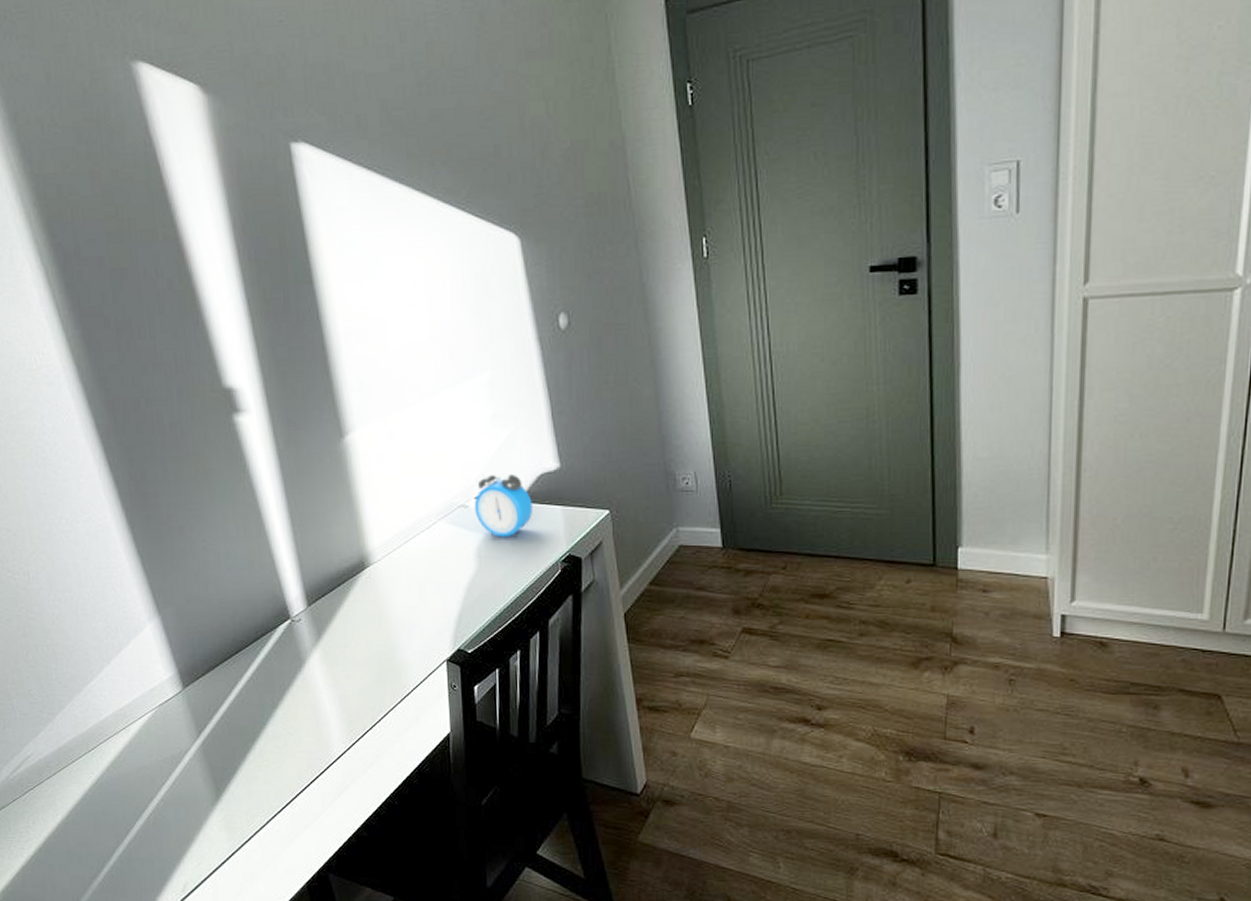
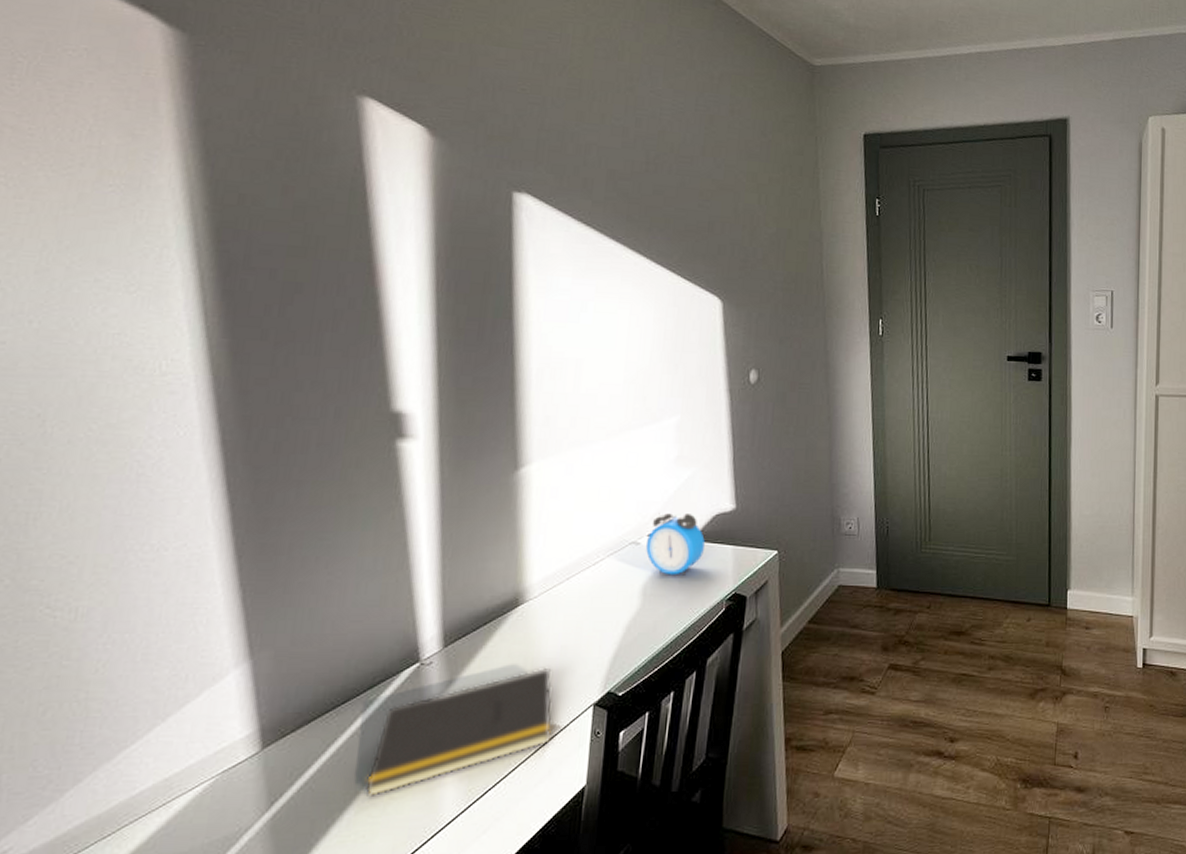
notepad: none [266,625,414,733] -> present [364,667,553,798]

